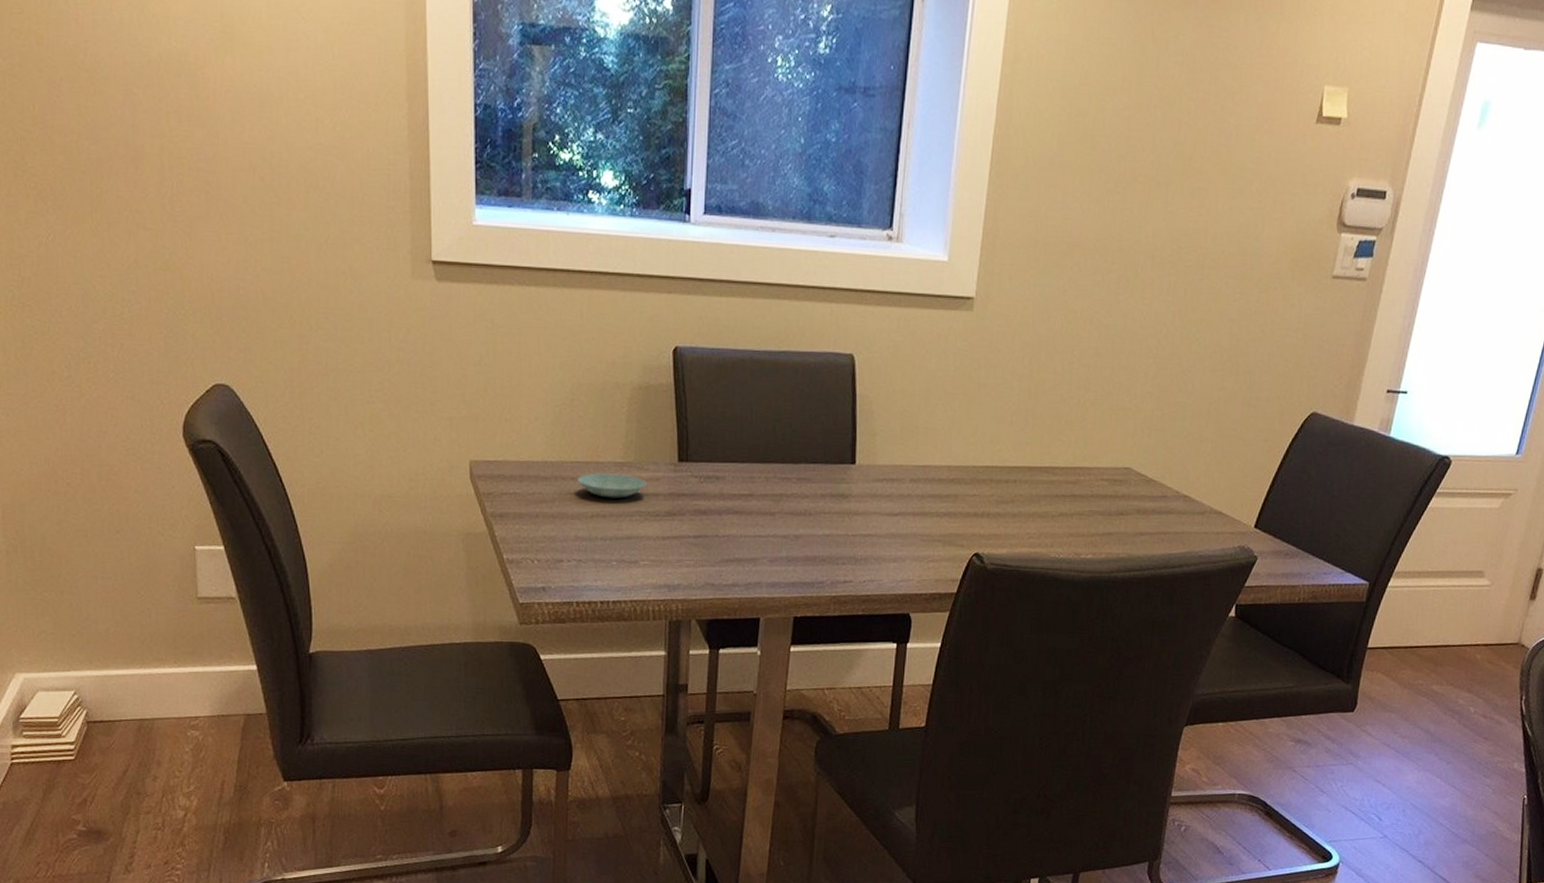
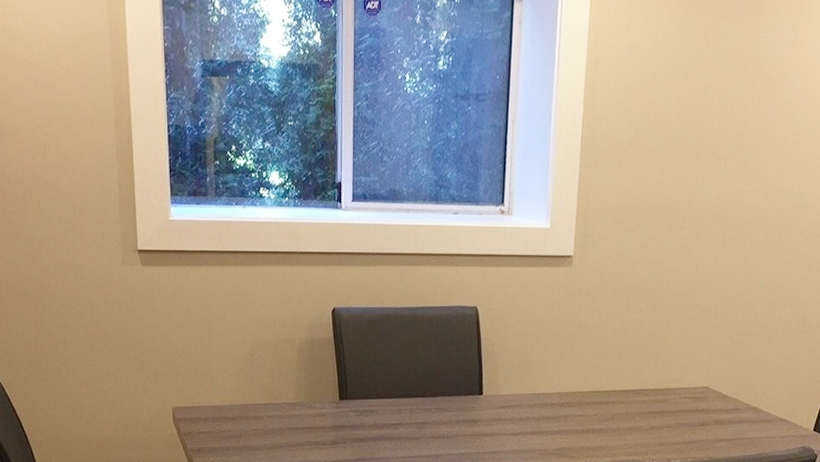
saucer: present [577,473,646,498] -> none [259,412,314,432]

